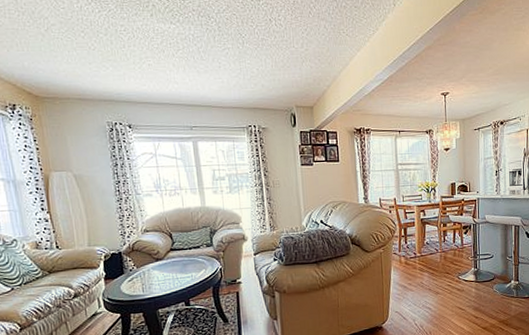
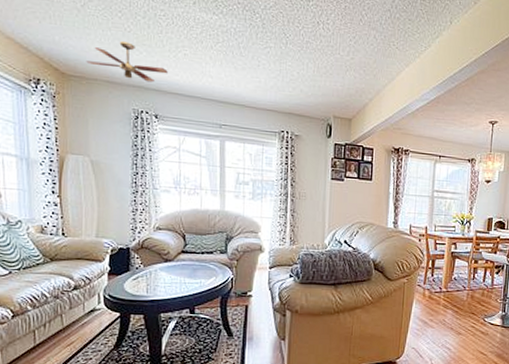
ceiling fan: none [57,59,135,95] -> present [86,40,168,82]

